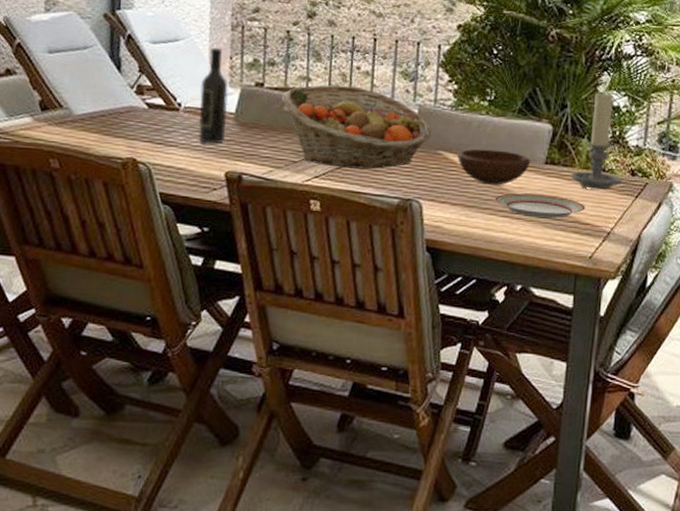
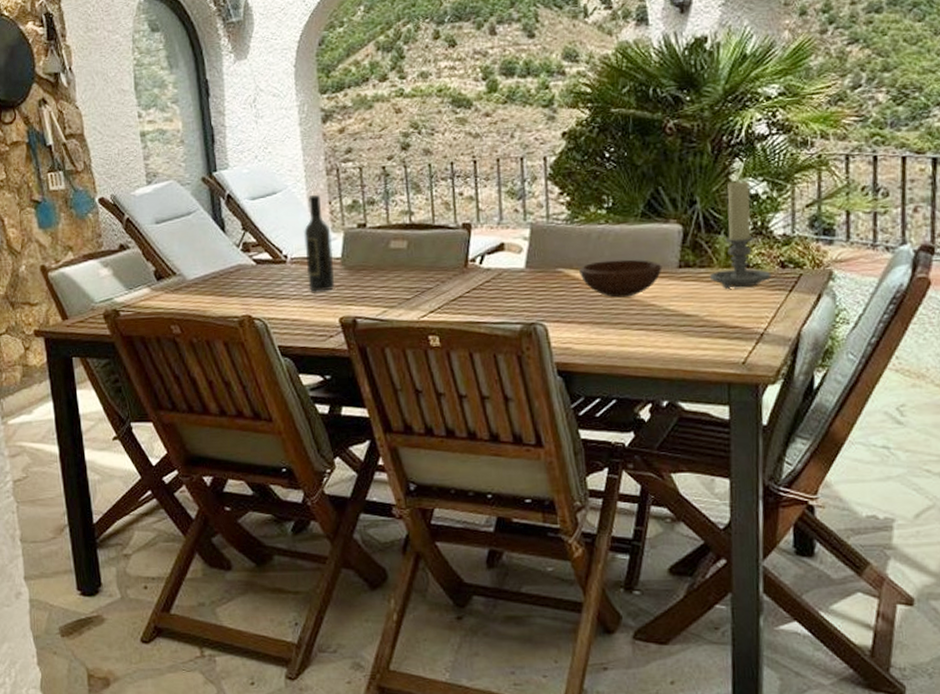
fruit basket: present [281,84,432,169] -> none [386,213,548,299]
plate: present [494,193,586,218] -> none [625,300,732,327]

